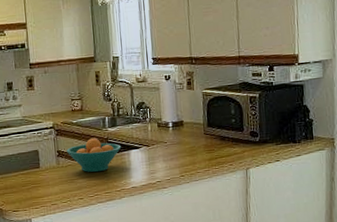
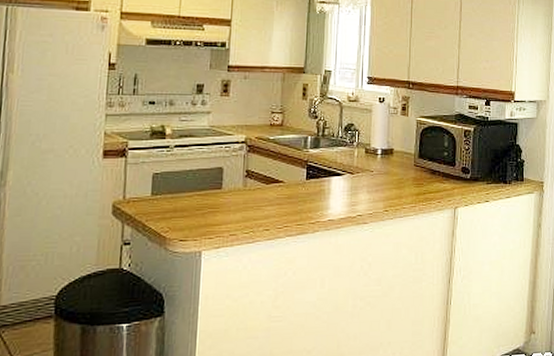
fruit bowl: present [66,138,122,173] -> none [257,159,322,200]

